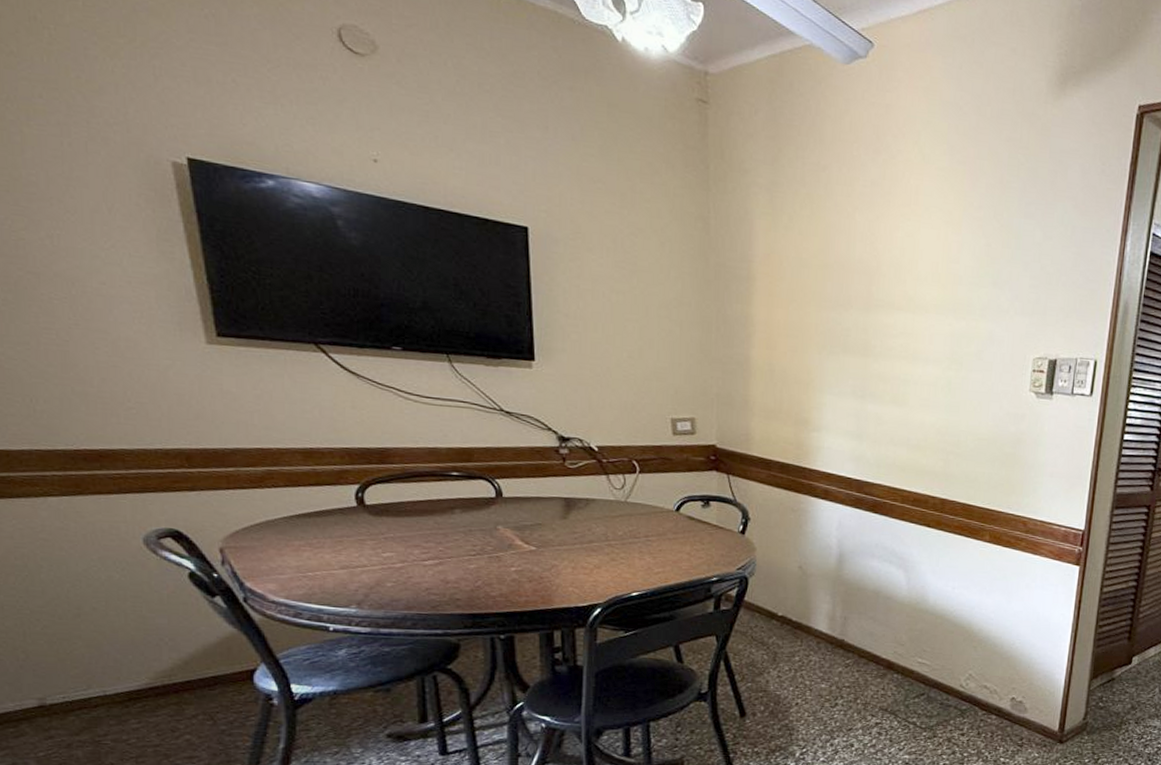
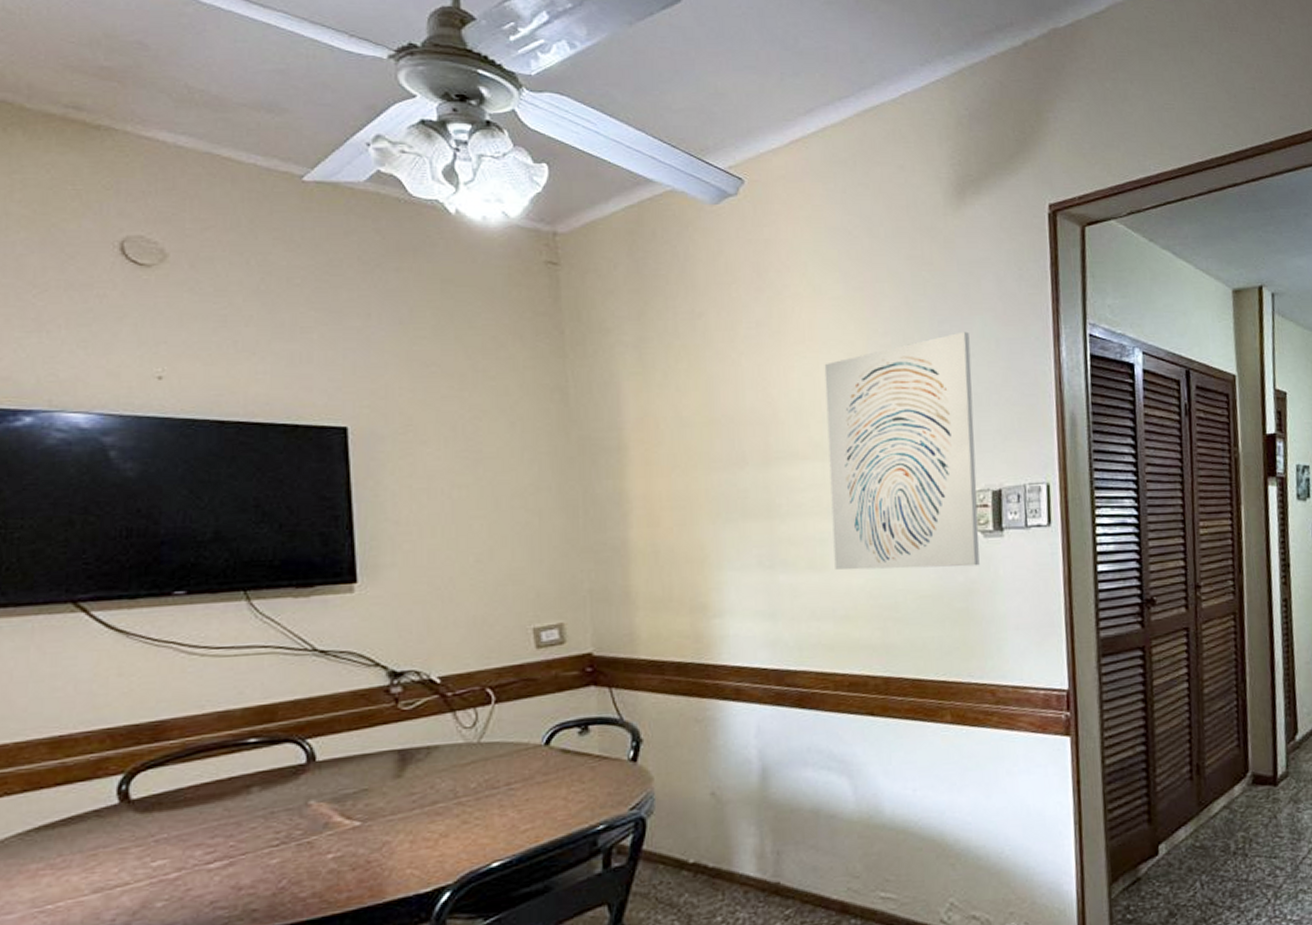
wall art: none [913,215,1050,421] -> present [824,331,980,570]

